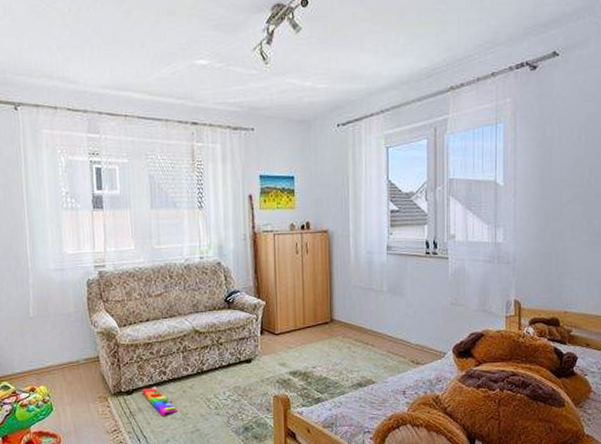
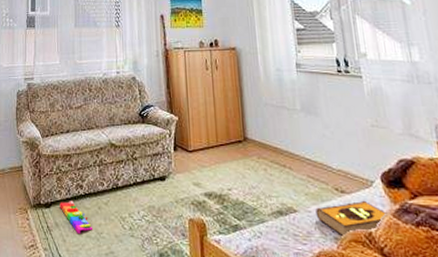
hardback book: none [392,369,454,403] -> present [316,200,387,239]

